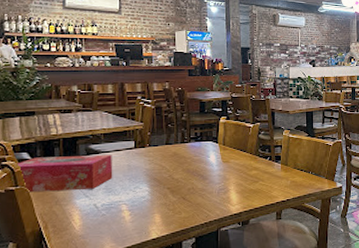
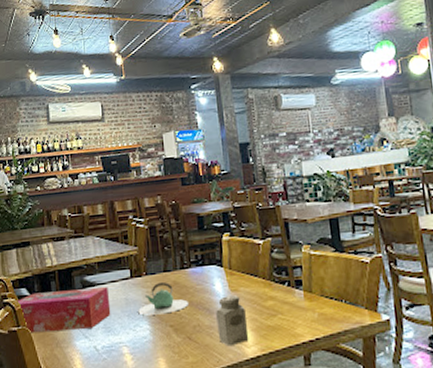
teapot: none [139,152,185,179] -> present [138,281,188,315]
salt shaker: none [209,165,234,205] -> present [216,295,249,347]

